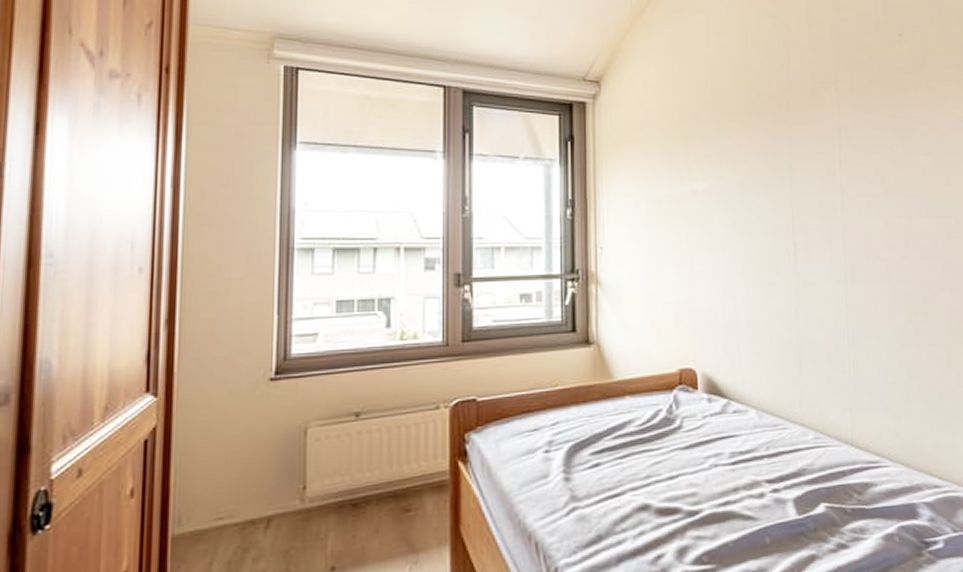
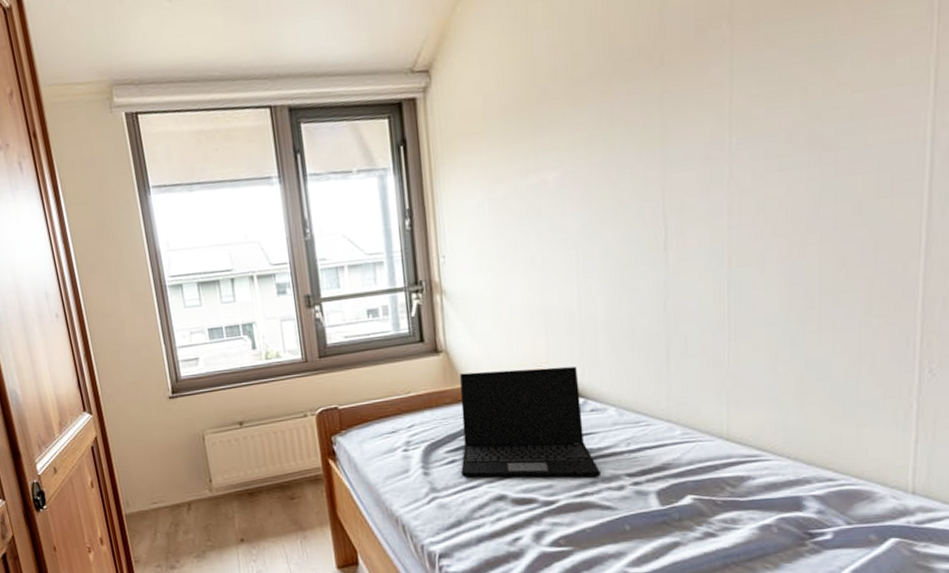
laptop: none [605,365,744,484] -> present [460,366,602,478]

